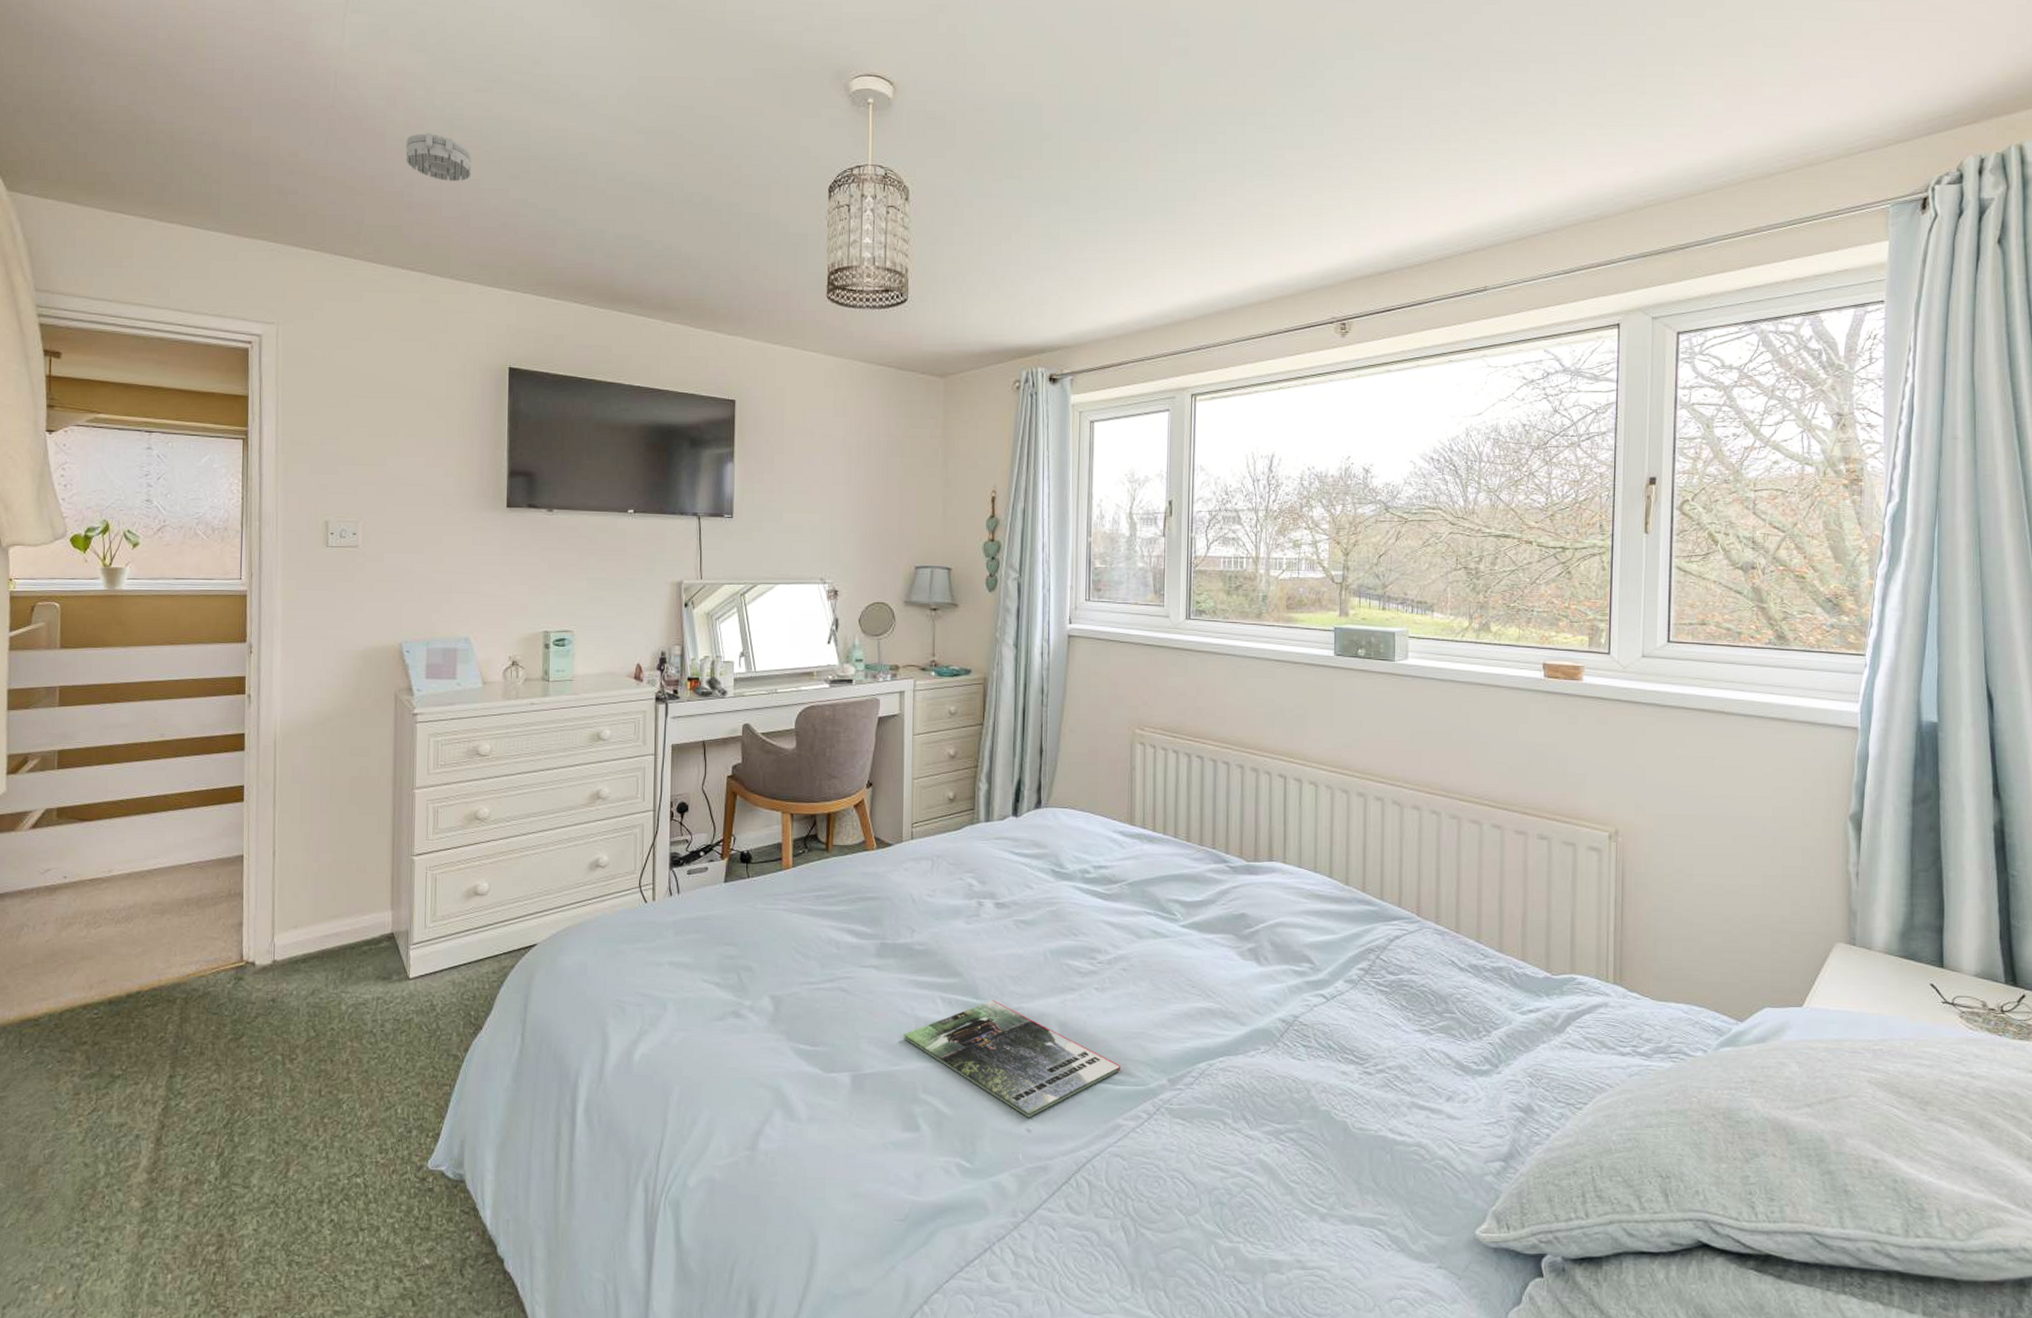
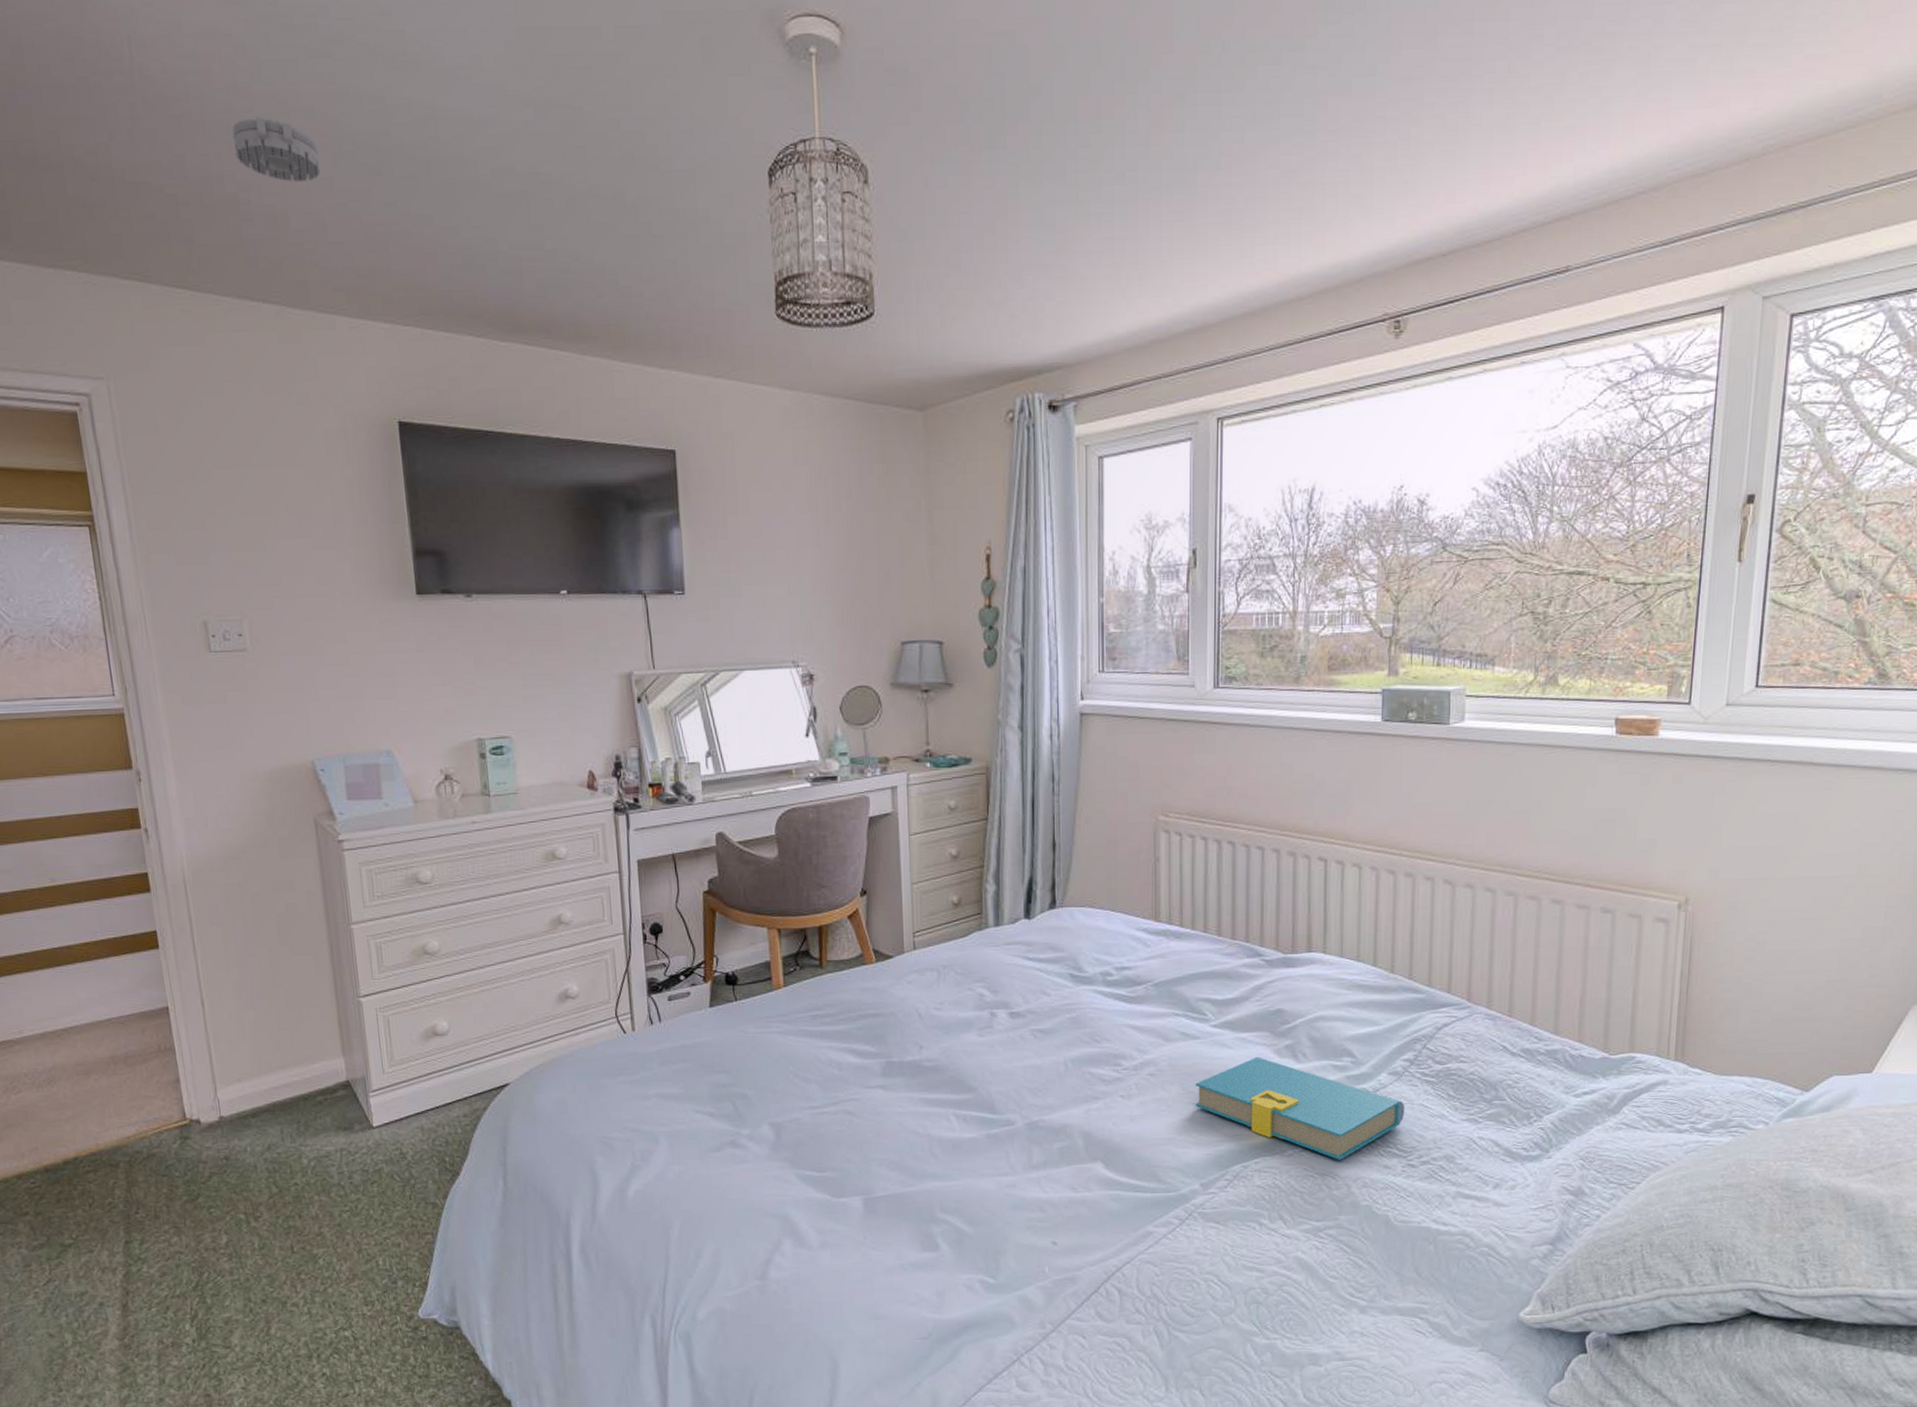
magazine: present [903,1000,1120,1117] -> none [916,1114,1149,1230]
book: none [1164,957,1361,1063] -> present [1195,1056,1405,1160]

